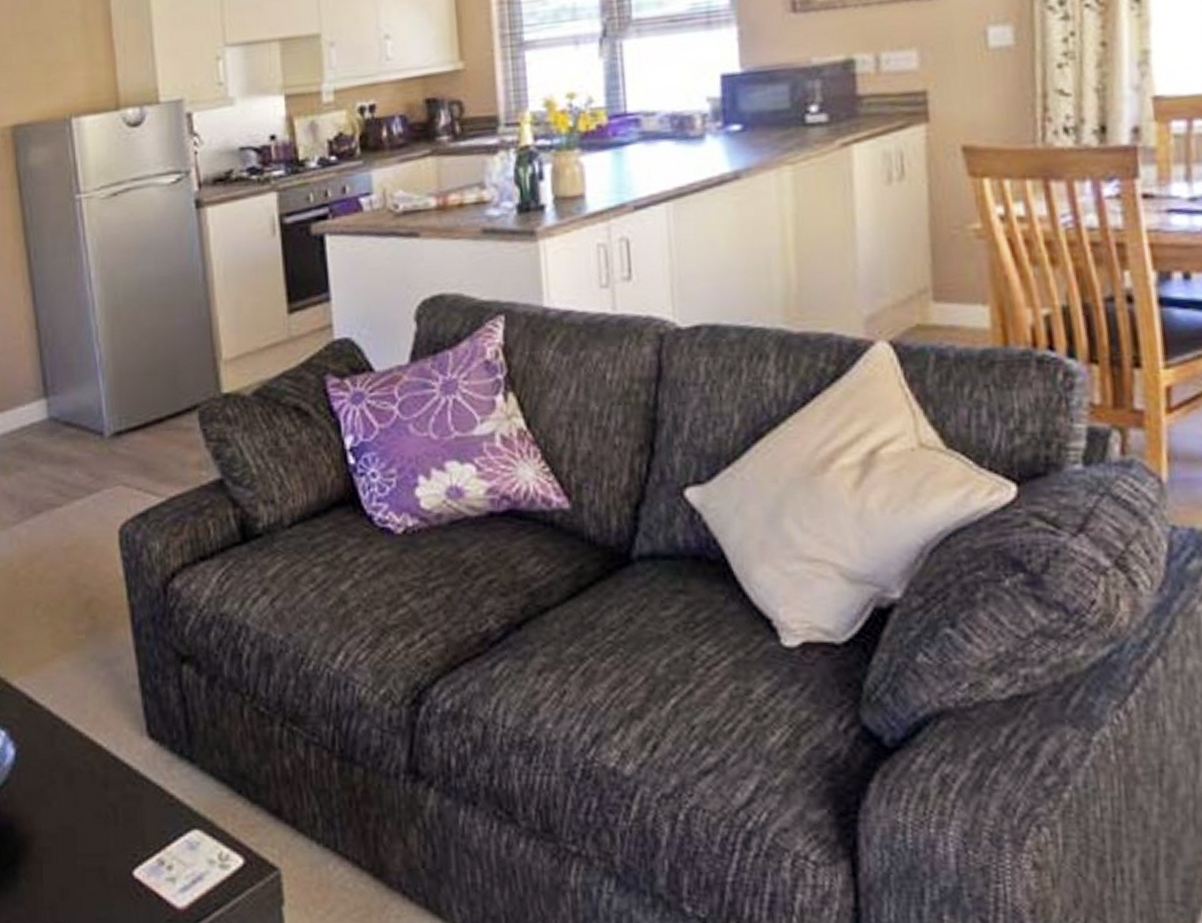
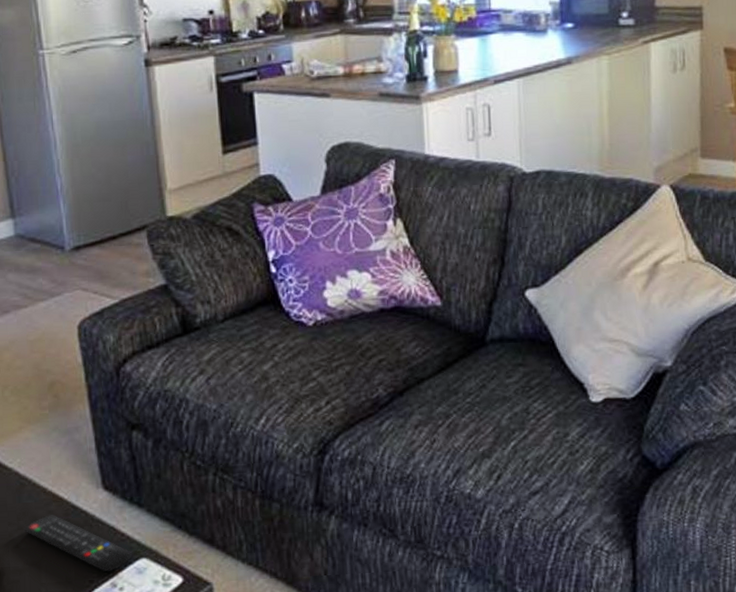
remote control: none [57,767,185,845] -> present [24,515,134,572]

